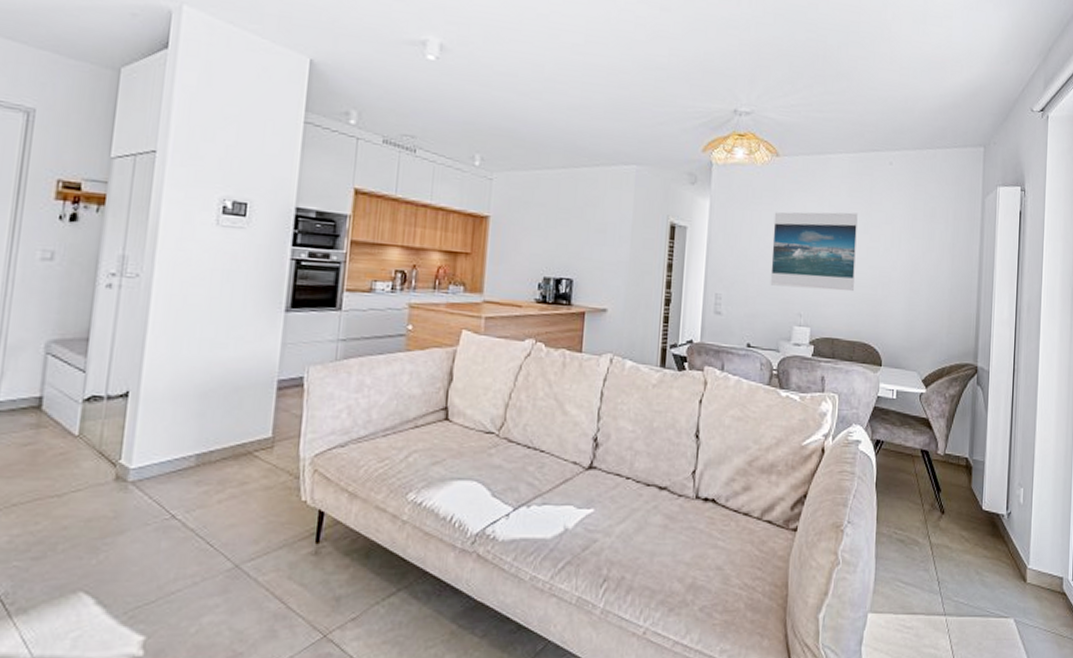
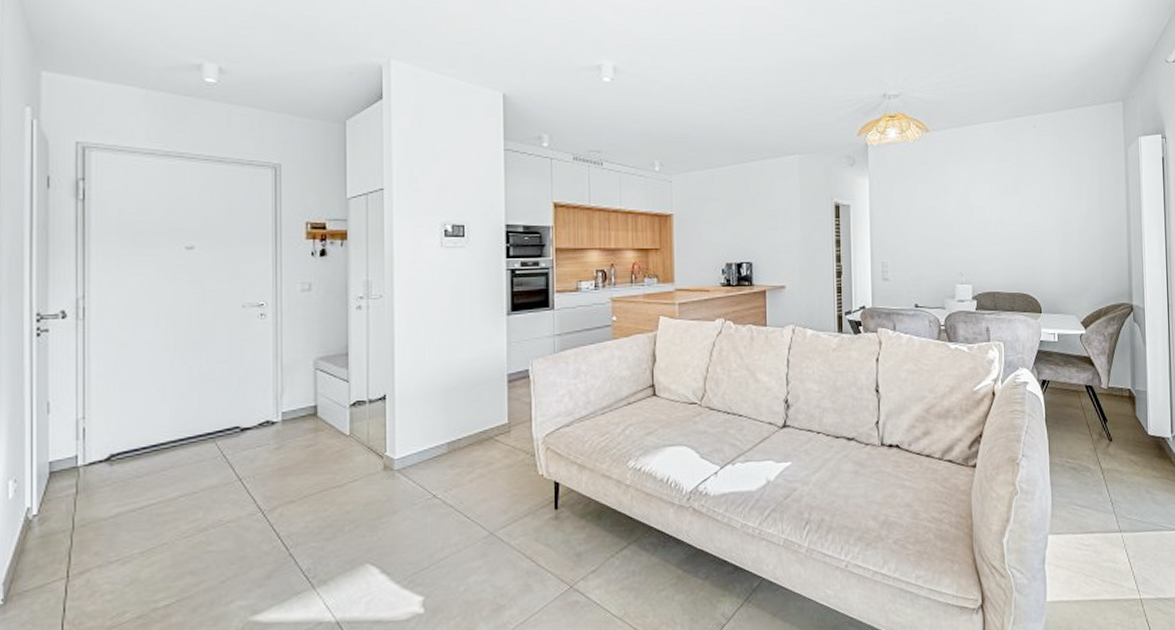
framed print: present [770,212,858,292] -> none [929,176,1009,250]

